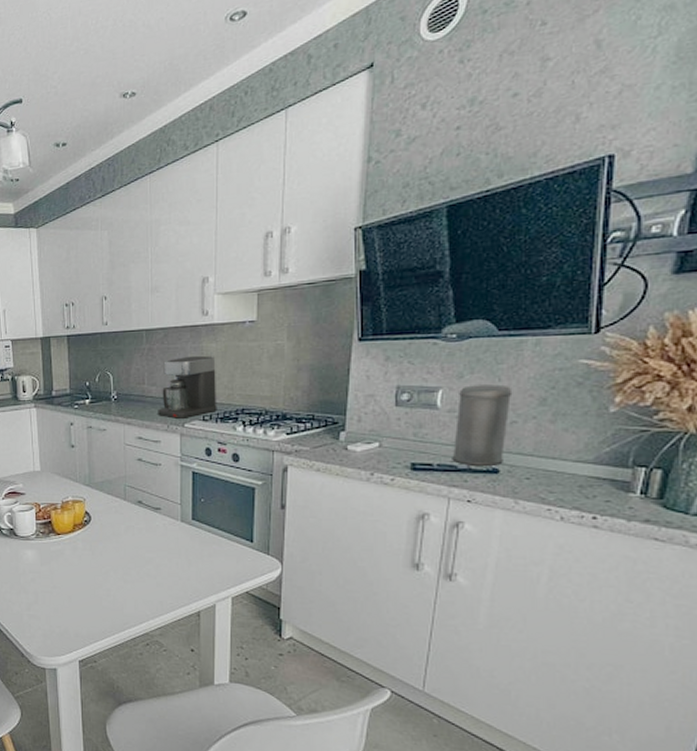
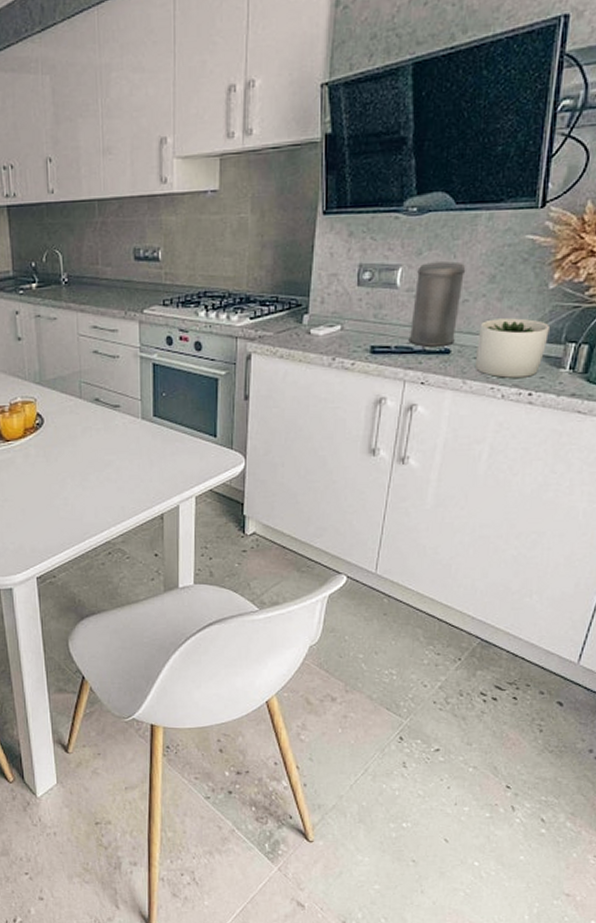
coffee maker: present [158,355,217,420] -> none [114,230,178,305]
planter: none [529,440,613,500] -> present [476,318,549,378]

